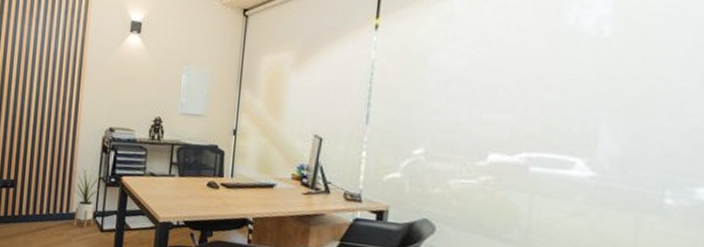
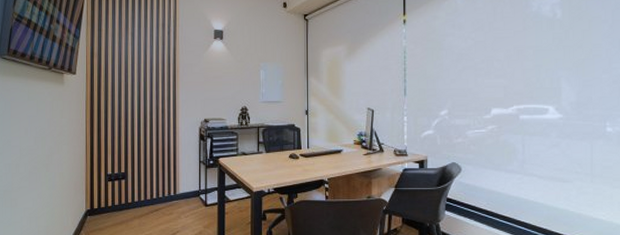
house plant: present [73,167,103,228] -> none [178,153,202,205]

